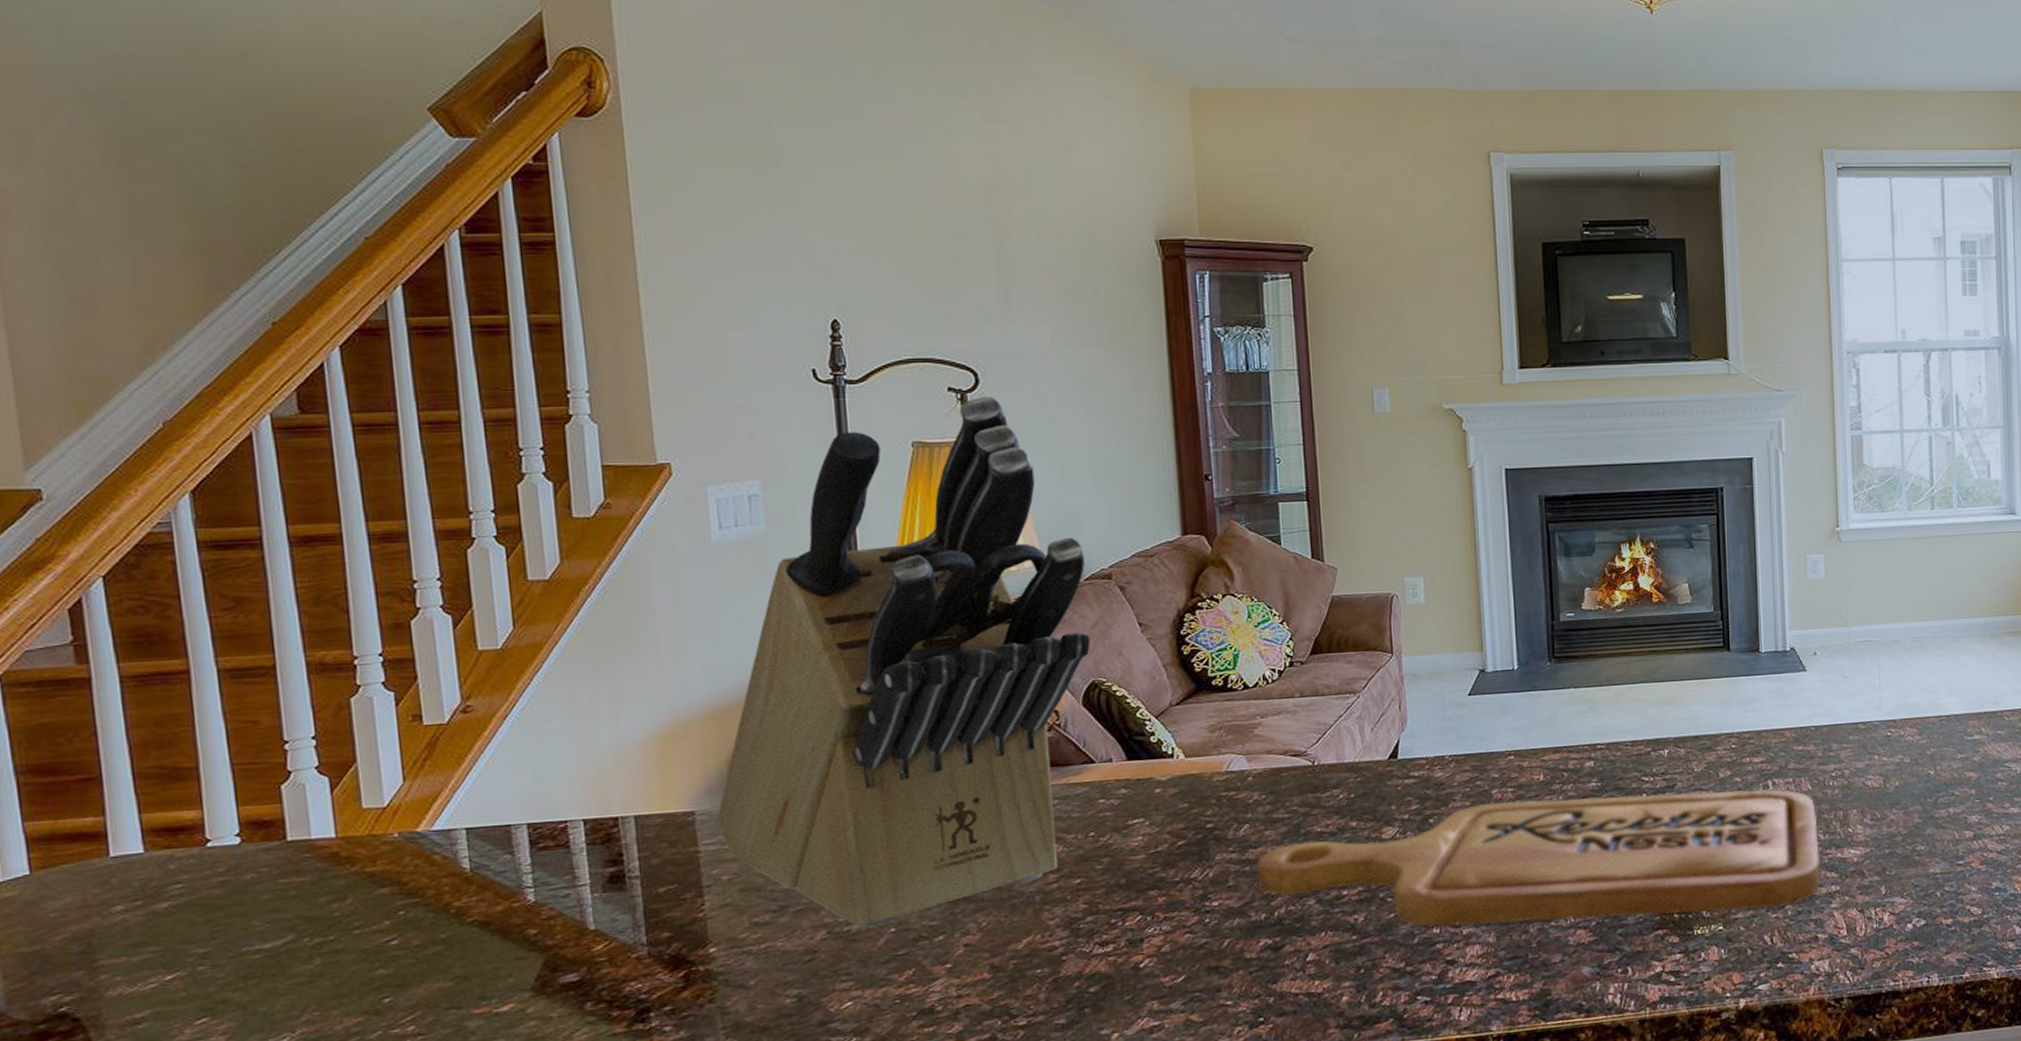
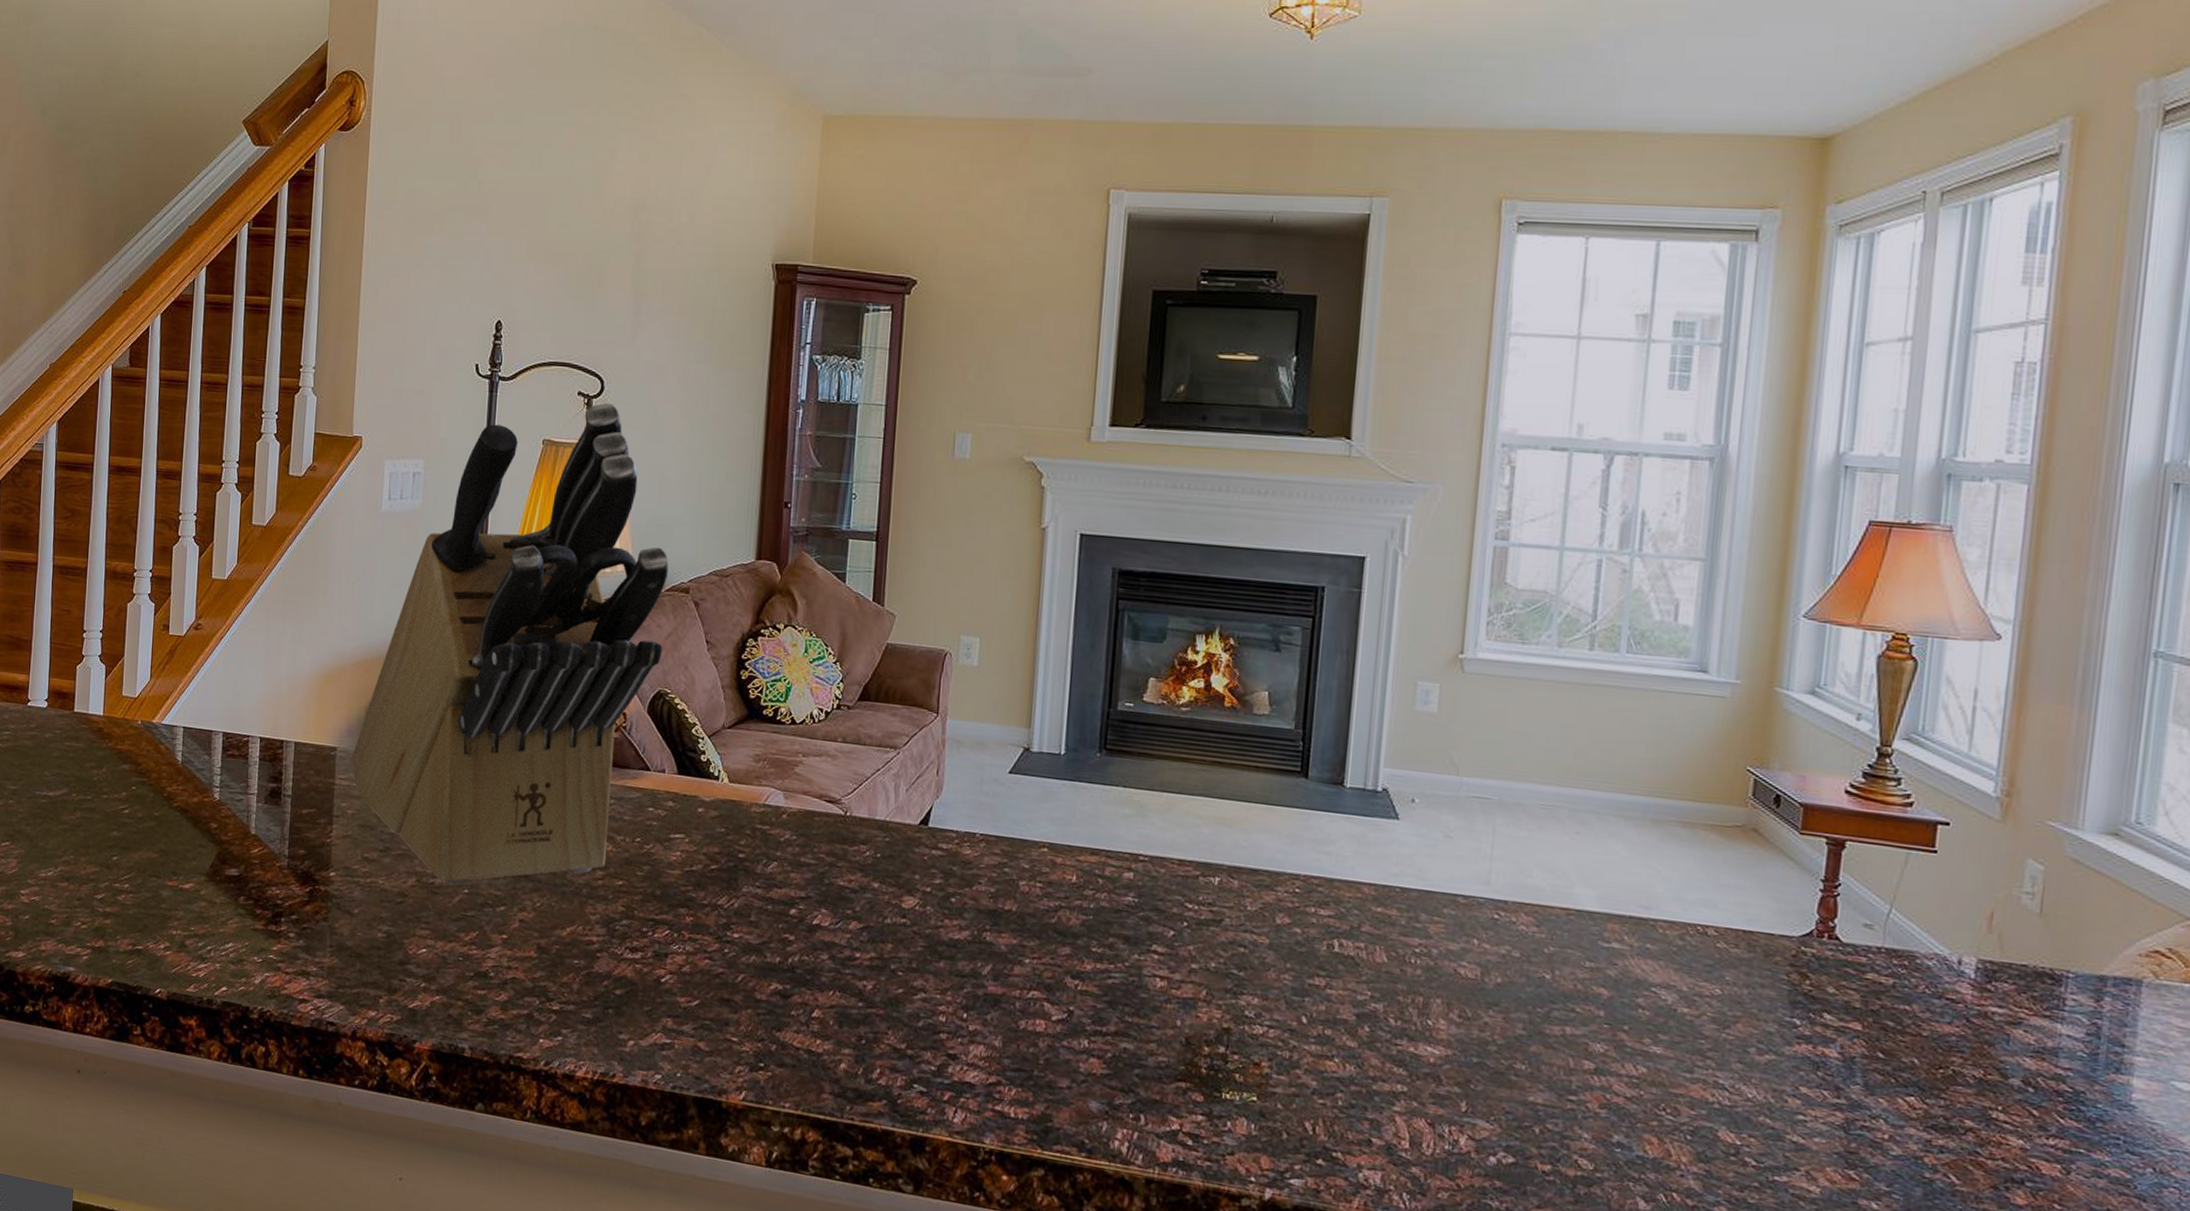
cutting board: present [1256,789,1821,927] -> none [777,891,1391,1094]

